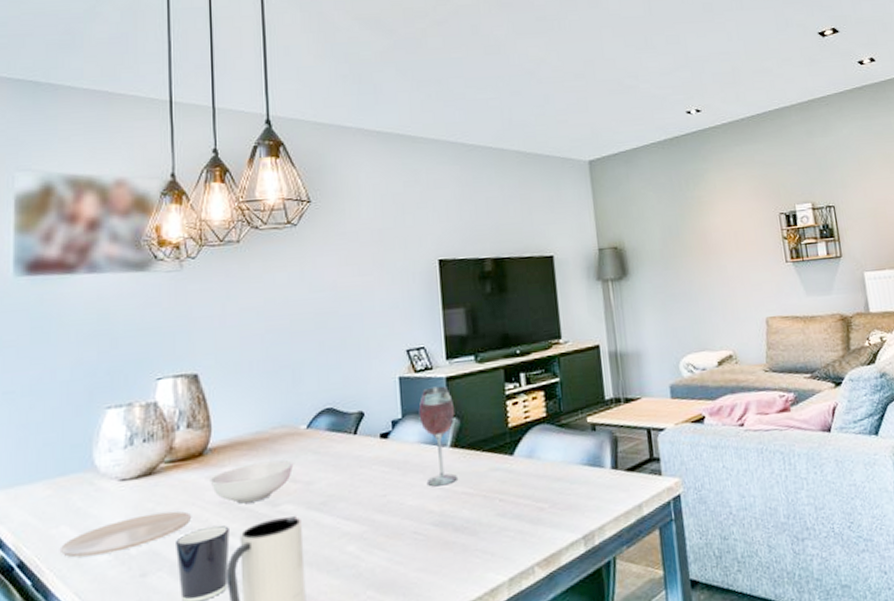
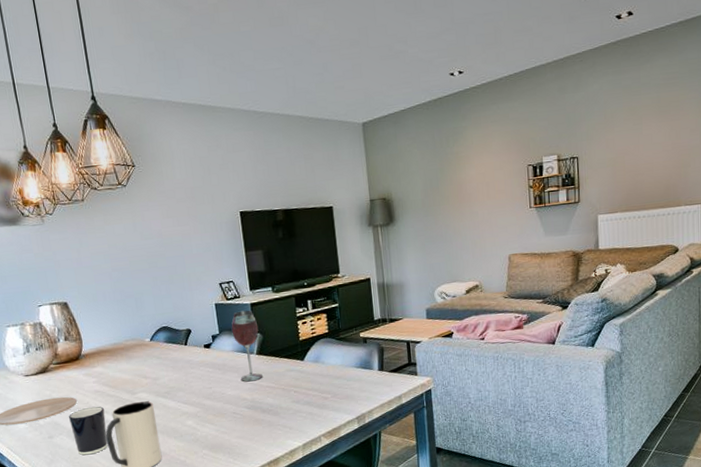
bowl: present [210,460,294,504] -> none [86,363,144,393]

